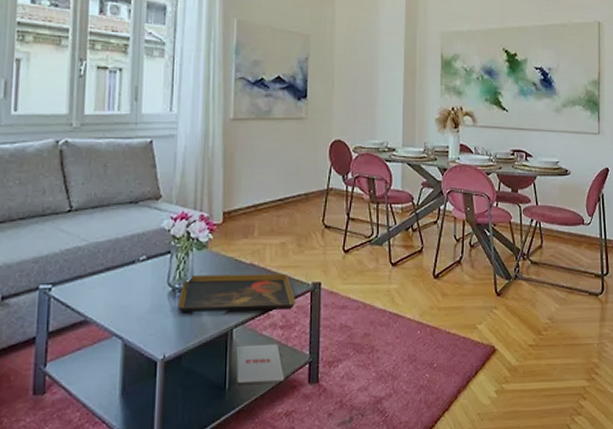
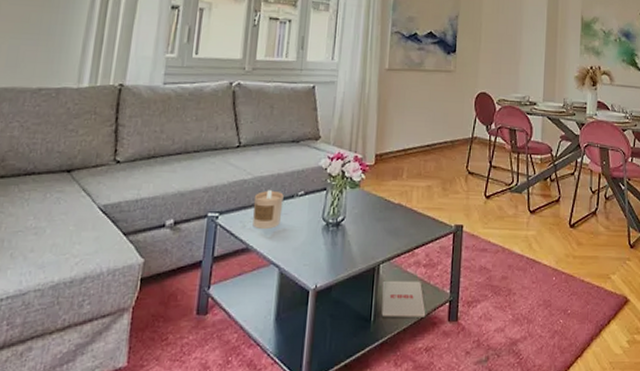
candle: none [90,257,124,300] -> present [252,190,284,230]
decorative tray: present [178,273,297,313] -> none [330,212,440,250]

